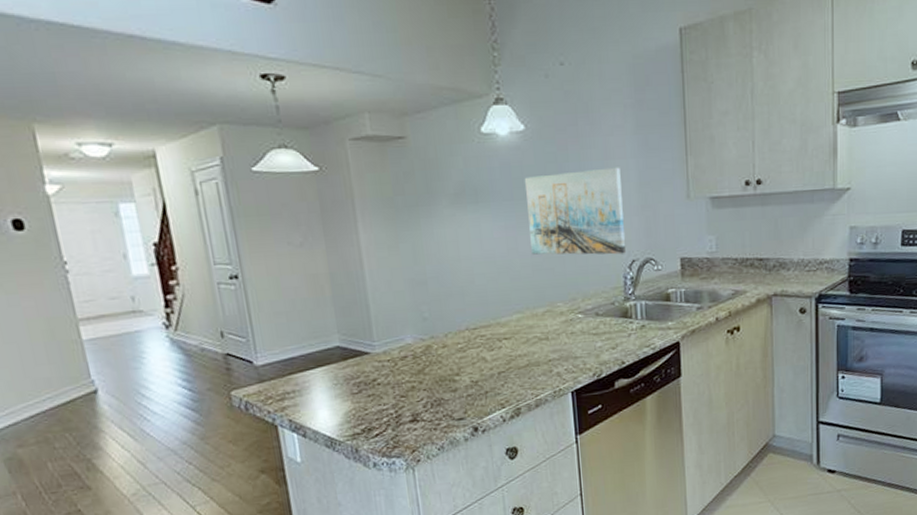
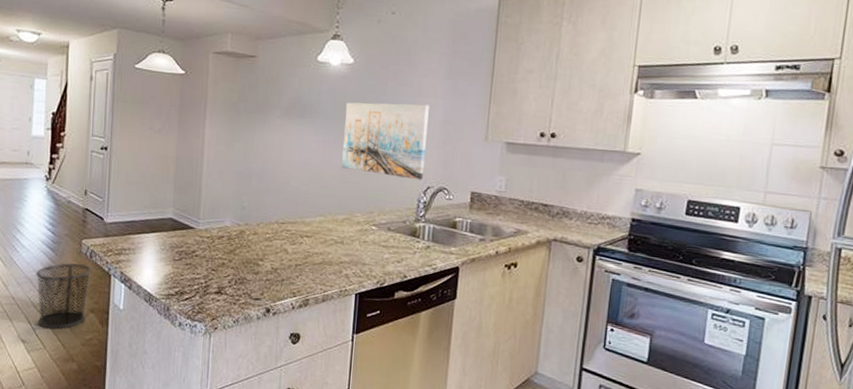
waste bin: none [180,419,257,503] -> present [36,263,92,329]

